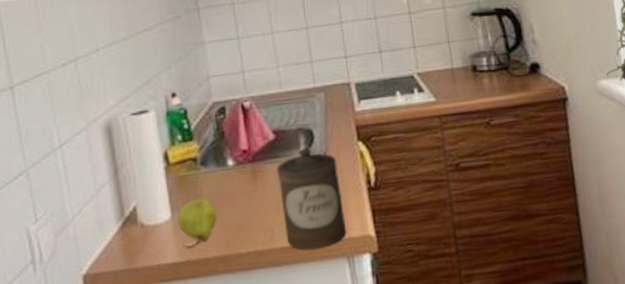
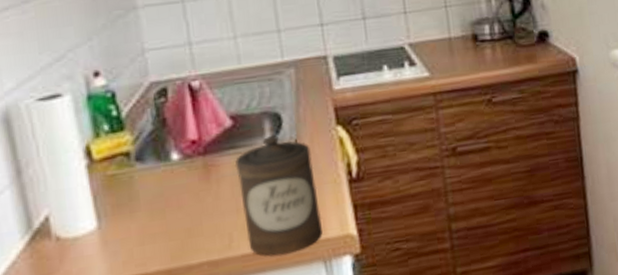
fruit: present [177,198,218,248] -> none [105,201,159,263]

